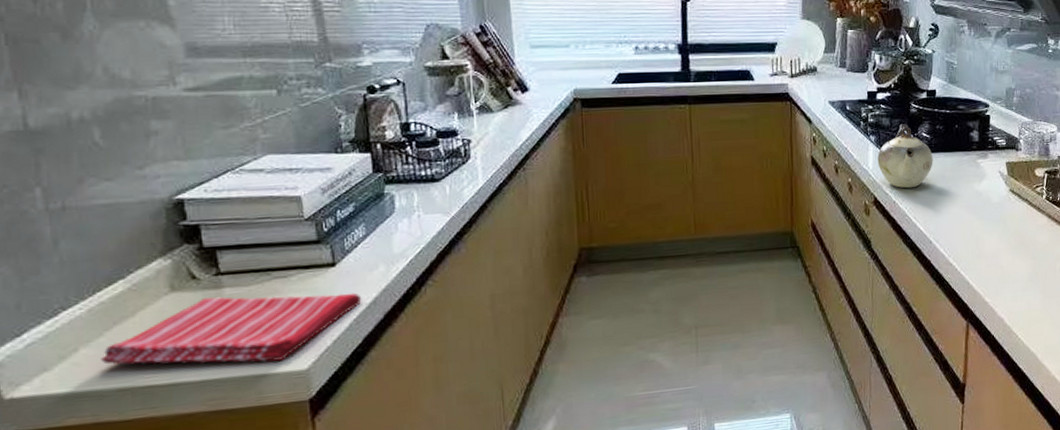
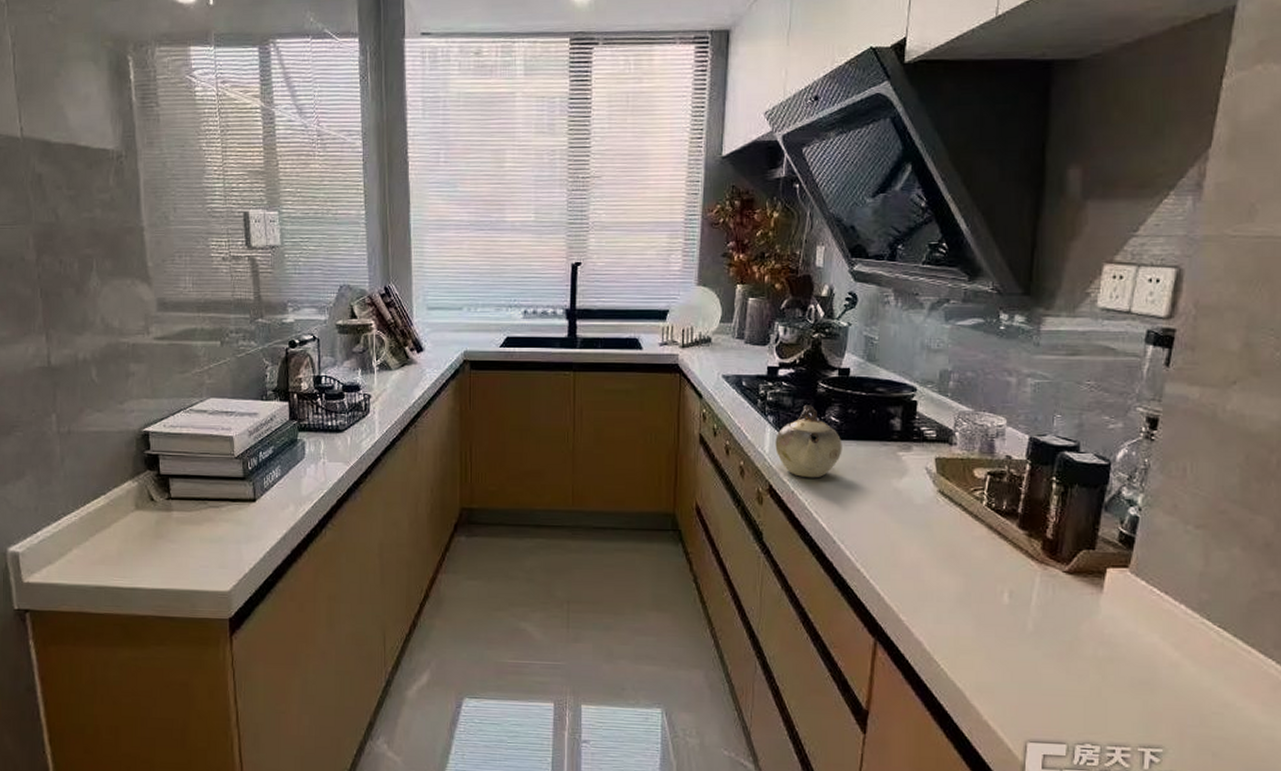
dish towel: present [101,292,362,365] -> none [86,518,275,580]

